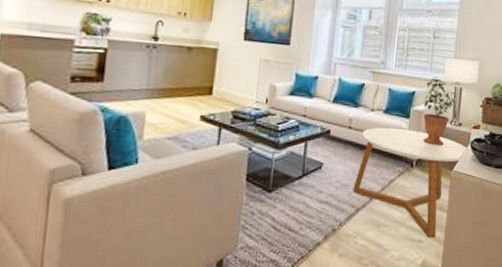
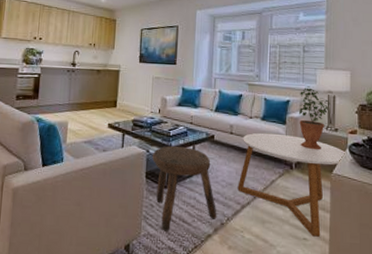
stool: none [254,142,329,242] -> present [151,145,217,232]

